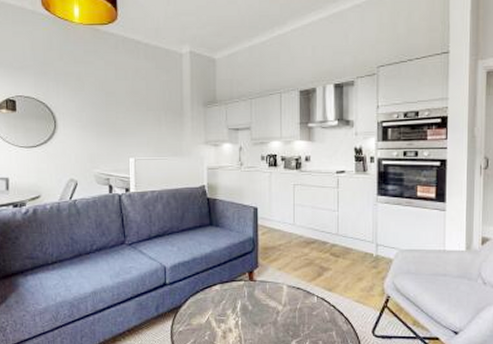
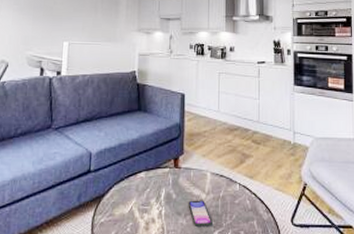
smartphone: none [264,311,290,336] -> present [188,200,213,226]

